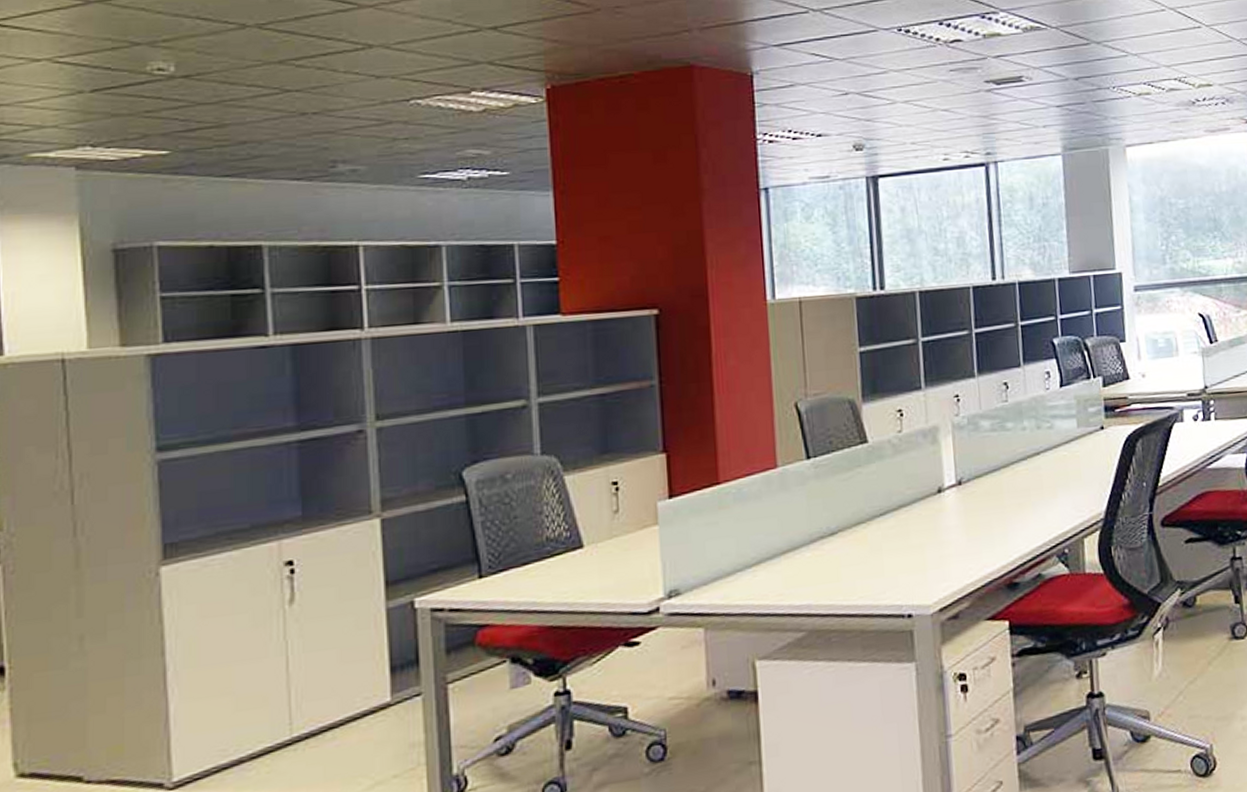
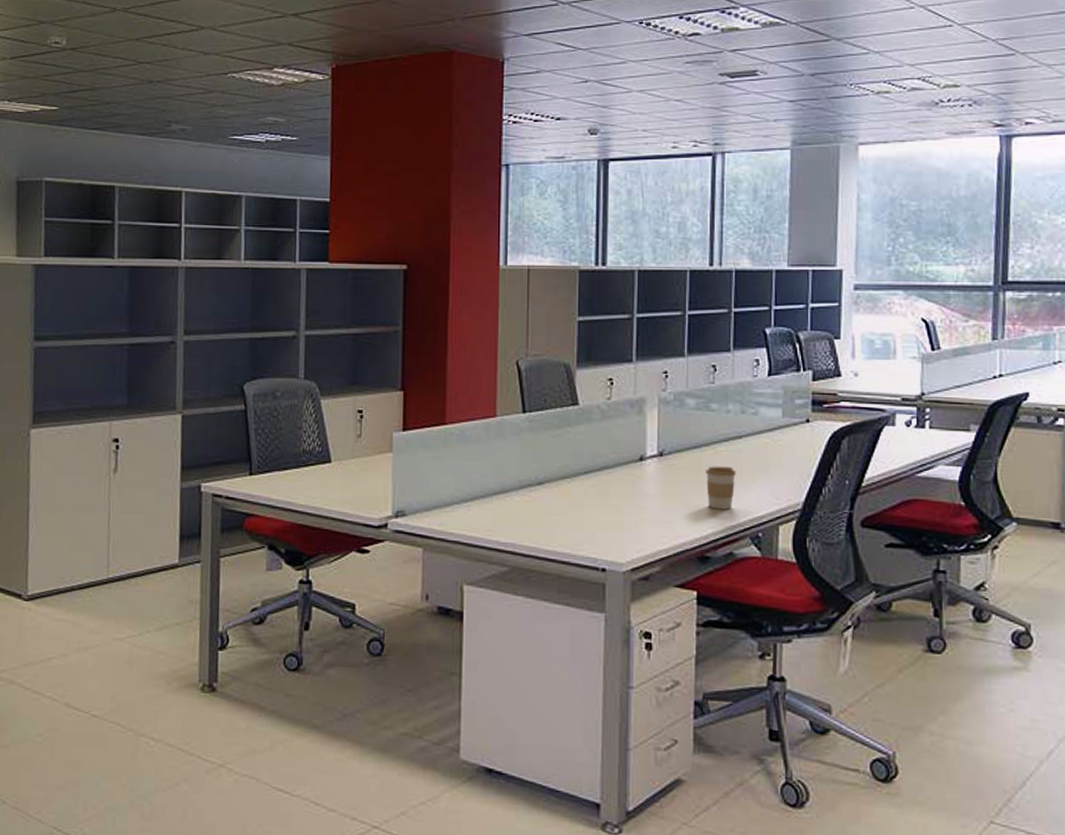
coffee cup: none [1007,485,1037,532] -> present [706,466,736,510]

